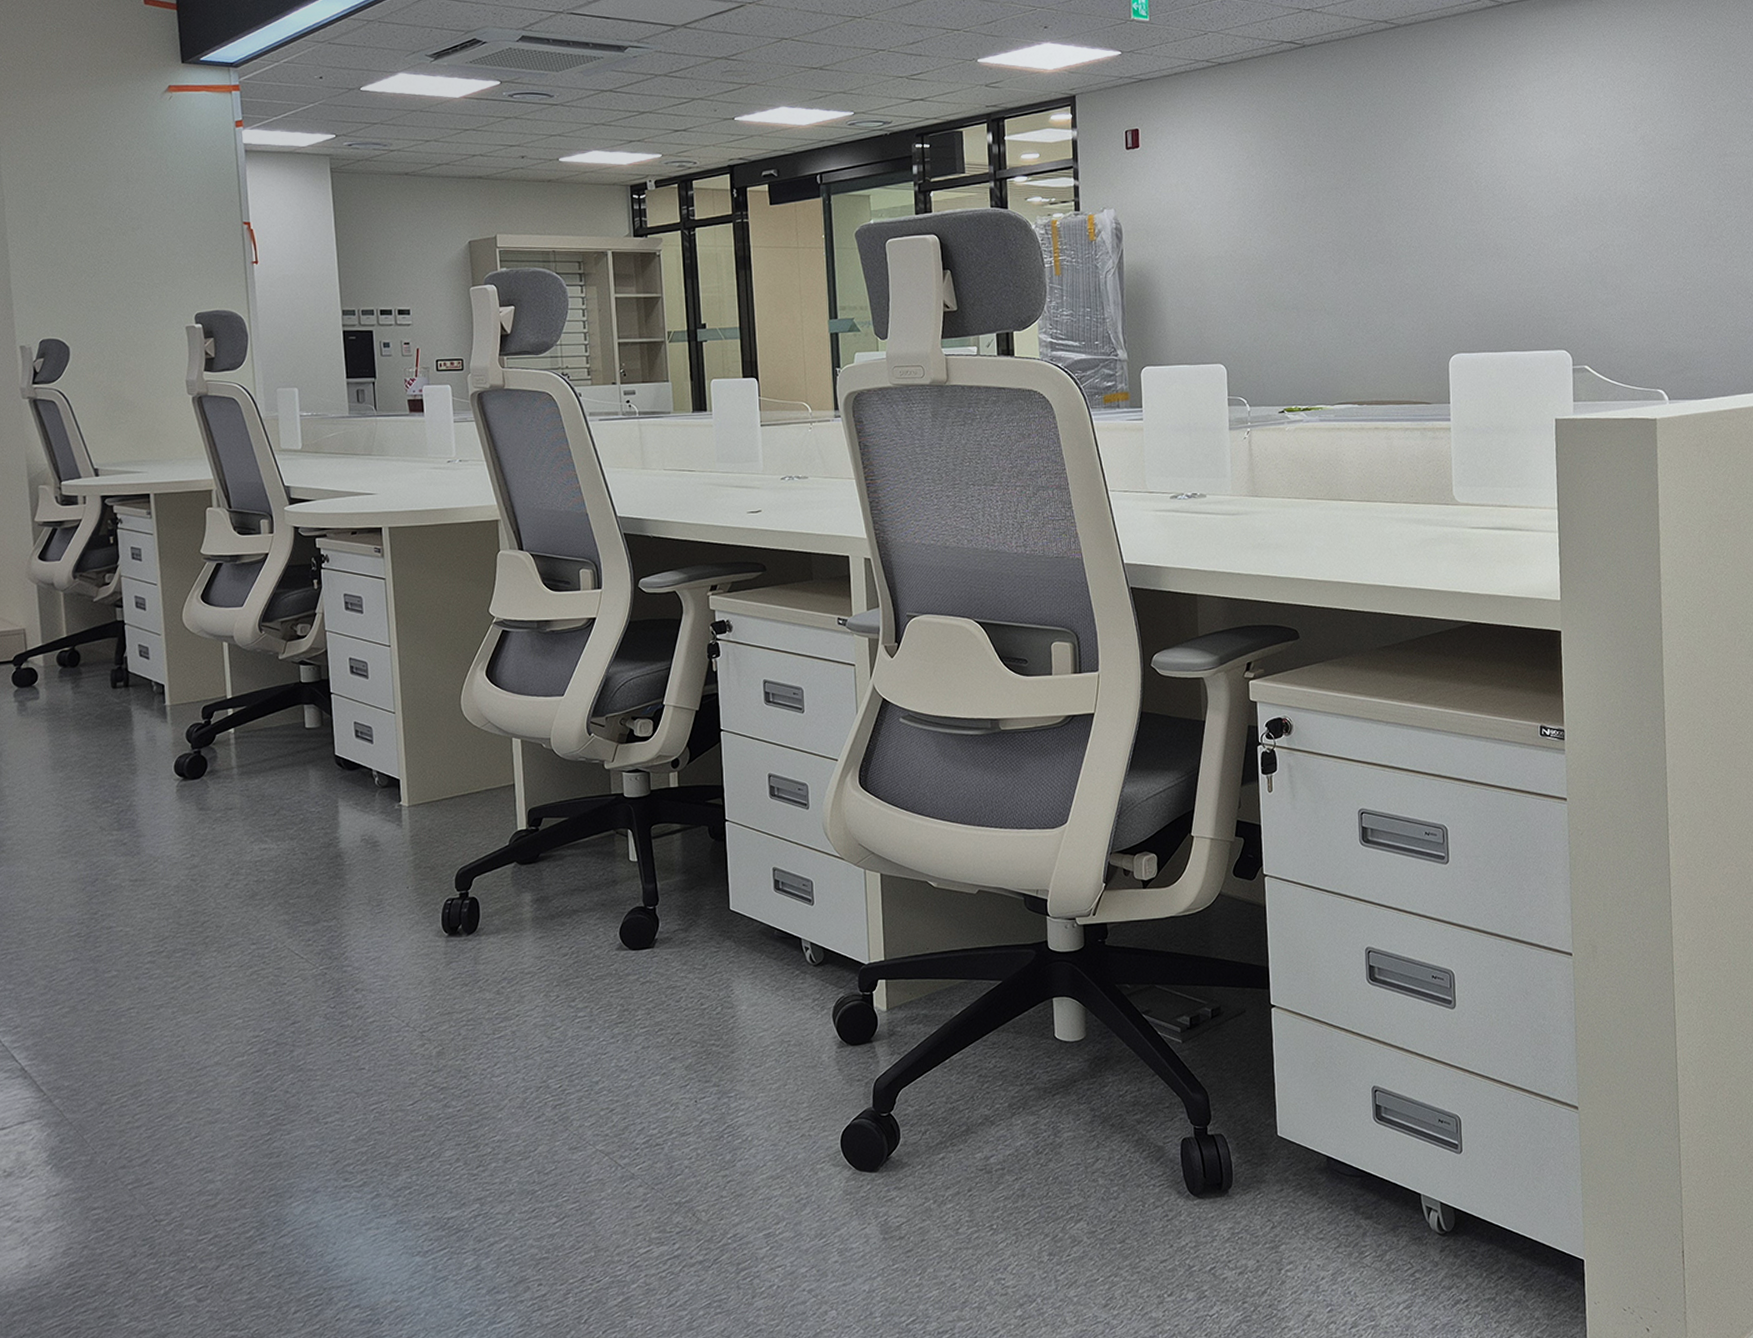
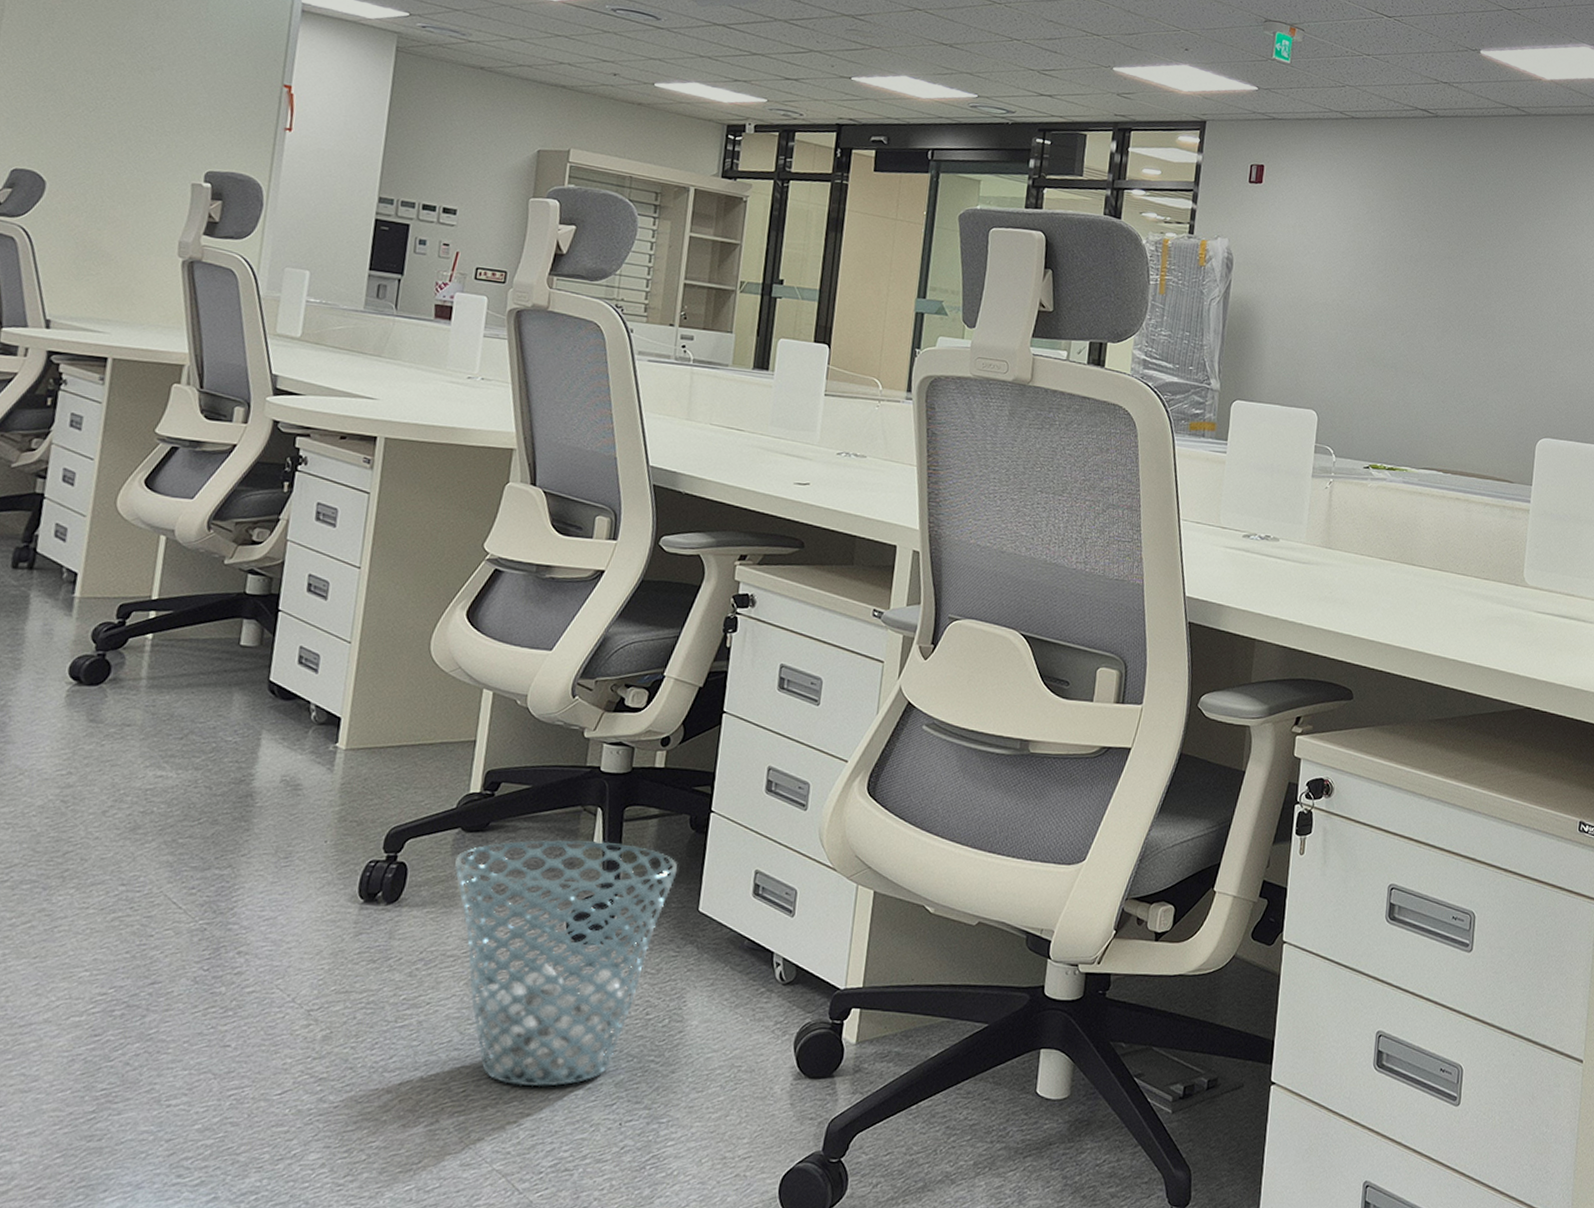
waste basket: none [516,858,706,1078] -> present [455,840,678,1087]

